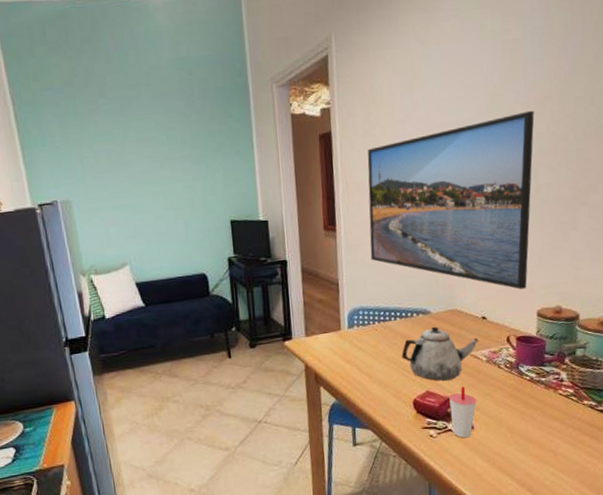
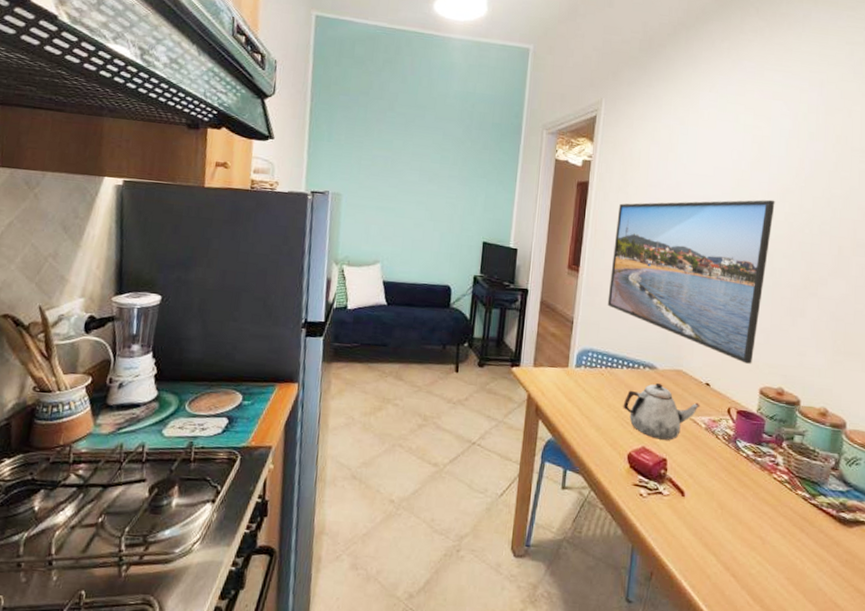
cup: present [448,387,477,438] -> none [663,450,692,505]

